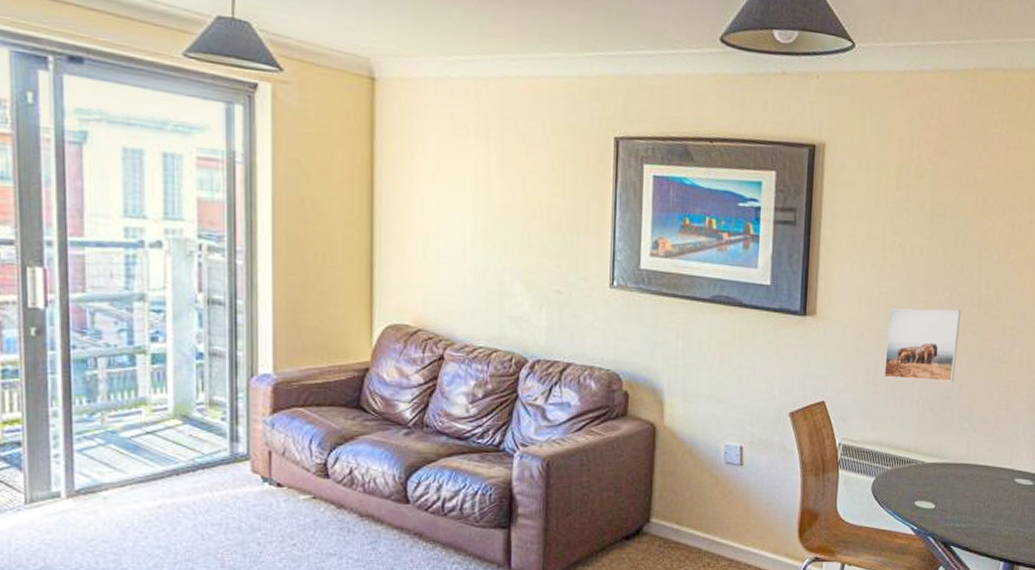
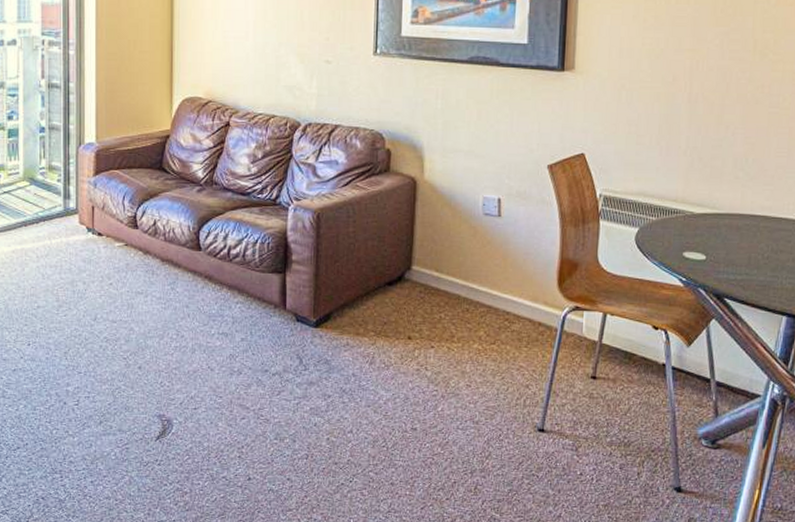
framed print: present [883,307,961,382] -> none [646,56,734,131]

